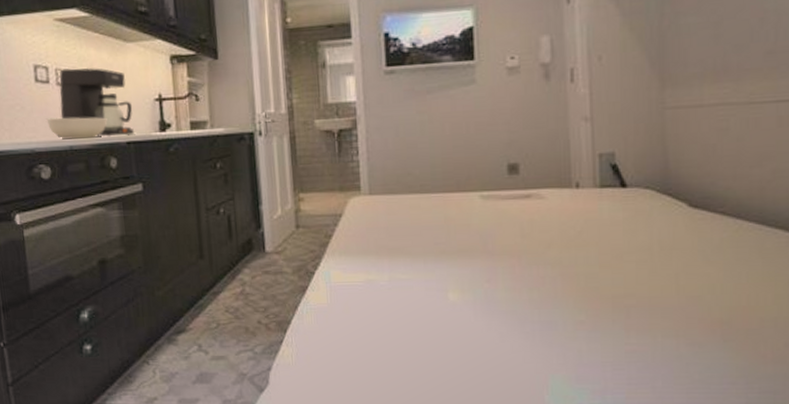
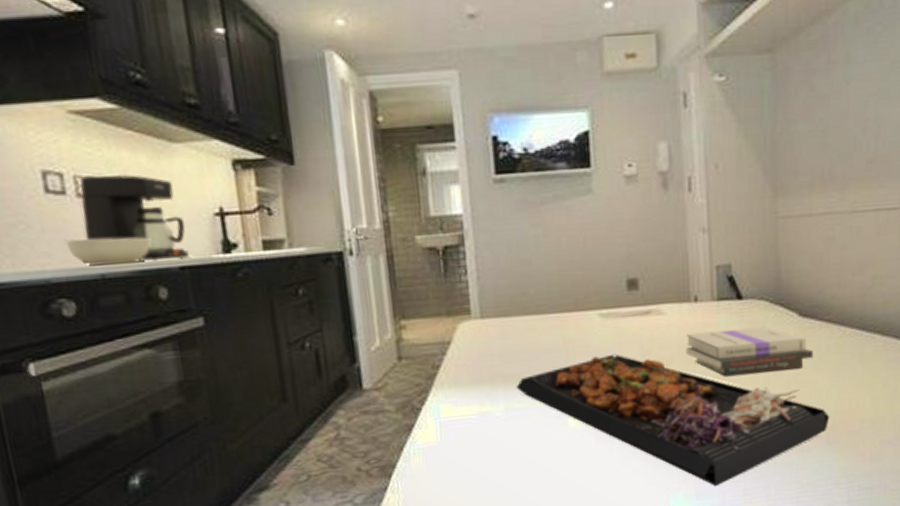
food tray: none [399,234,725,371] -> present [516,353,830,486]
books: none [566,215,706,264] -> present [686,326,814,377]

